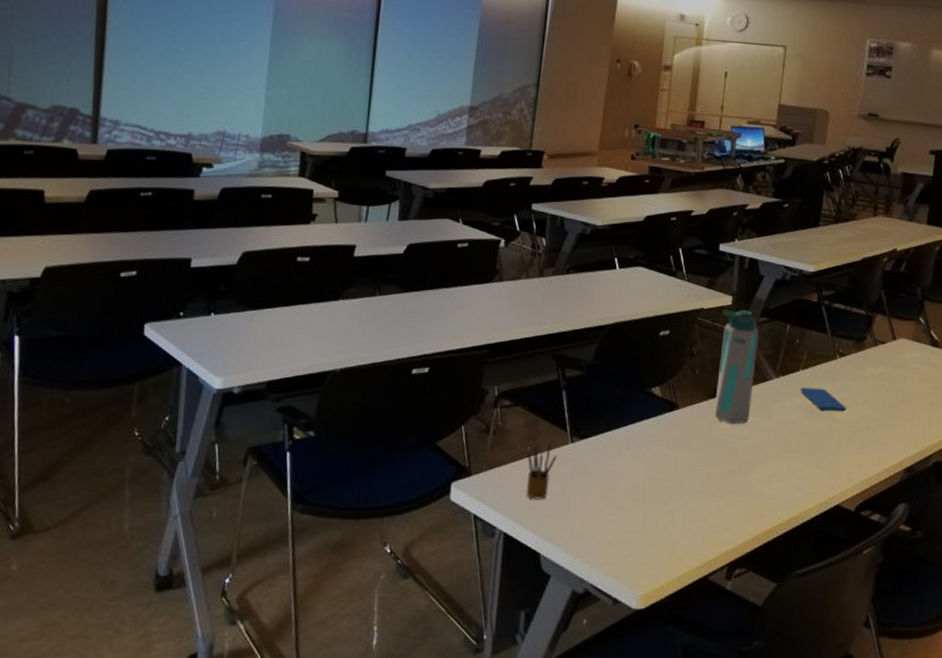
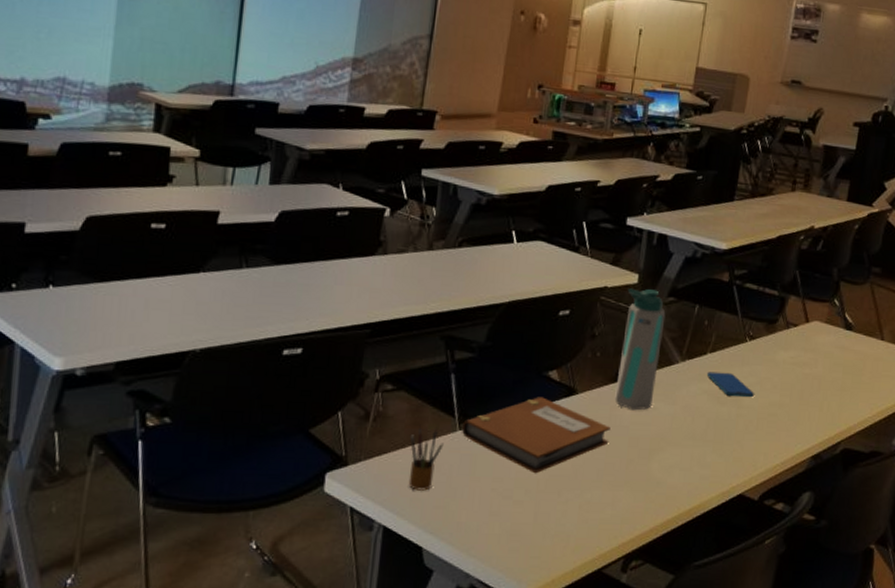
notebook: none [573,412,711,485] -> present [461,397,611,474]

